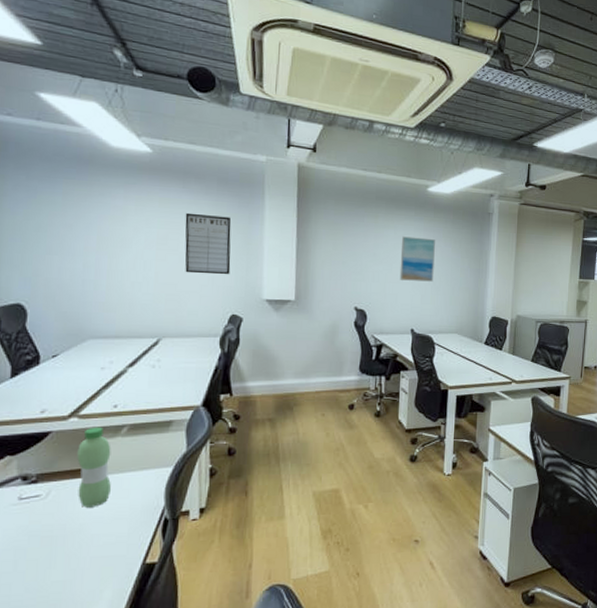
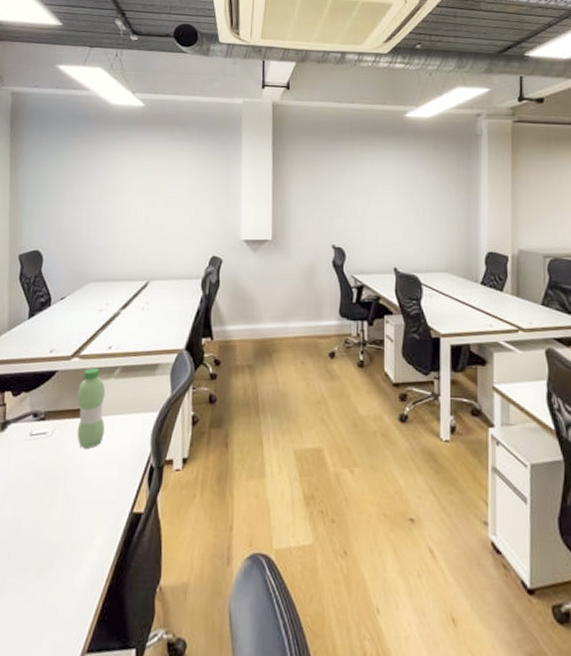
writing board: present [185,212,232,275] -> none [171,159,212,217]
wall art: present [399,236,435,282] -> none [379,167,417,215]

